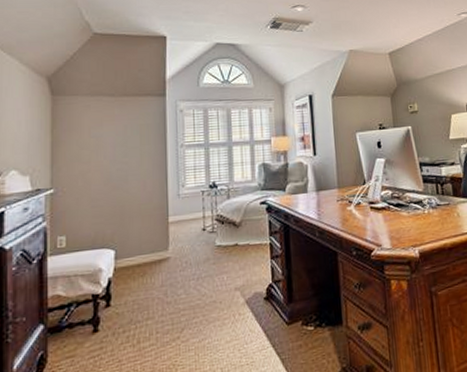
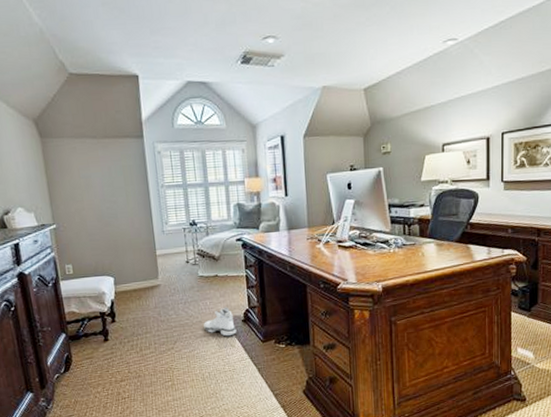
sneaker: none [218,282,258,319] -> present [204,307,237,337]

